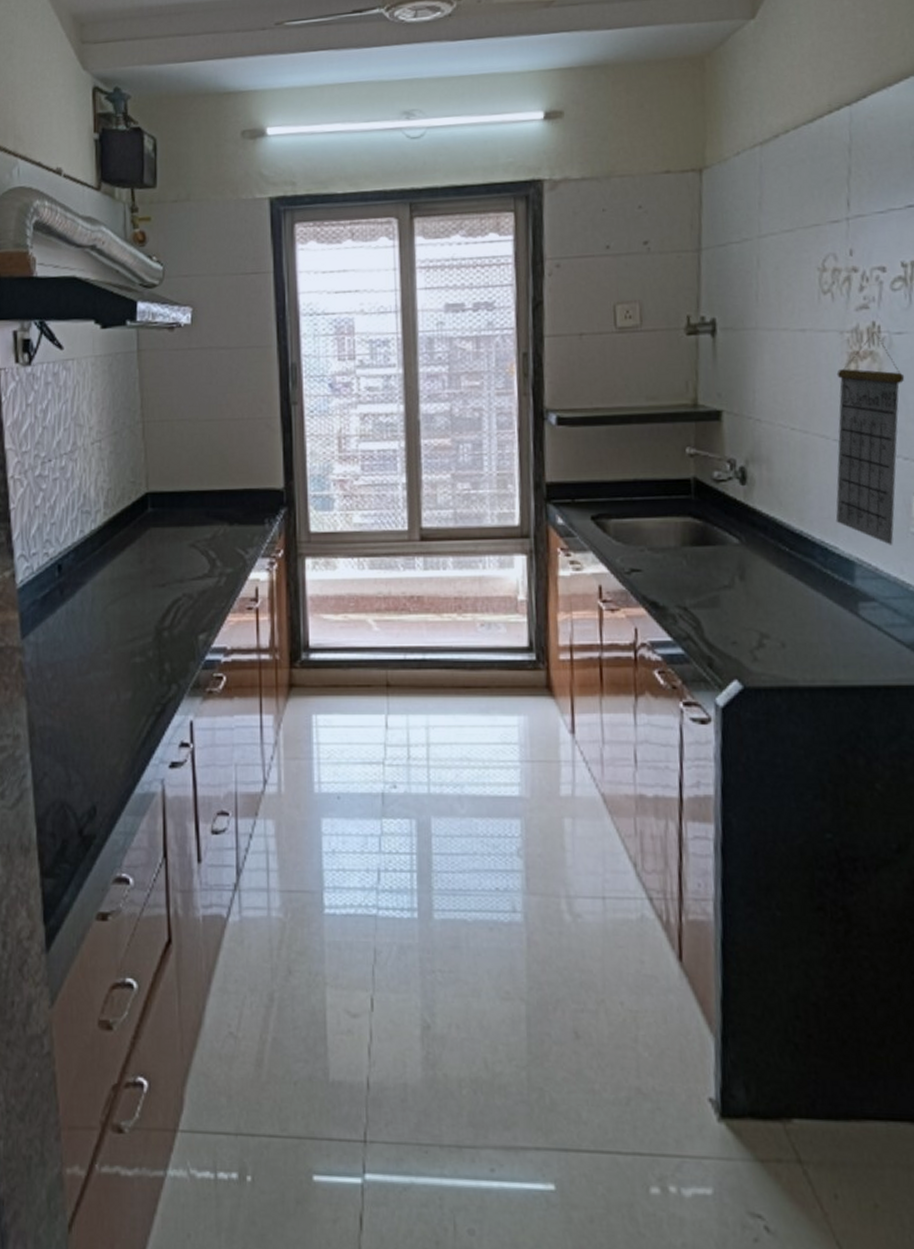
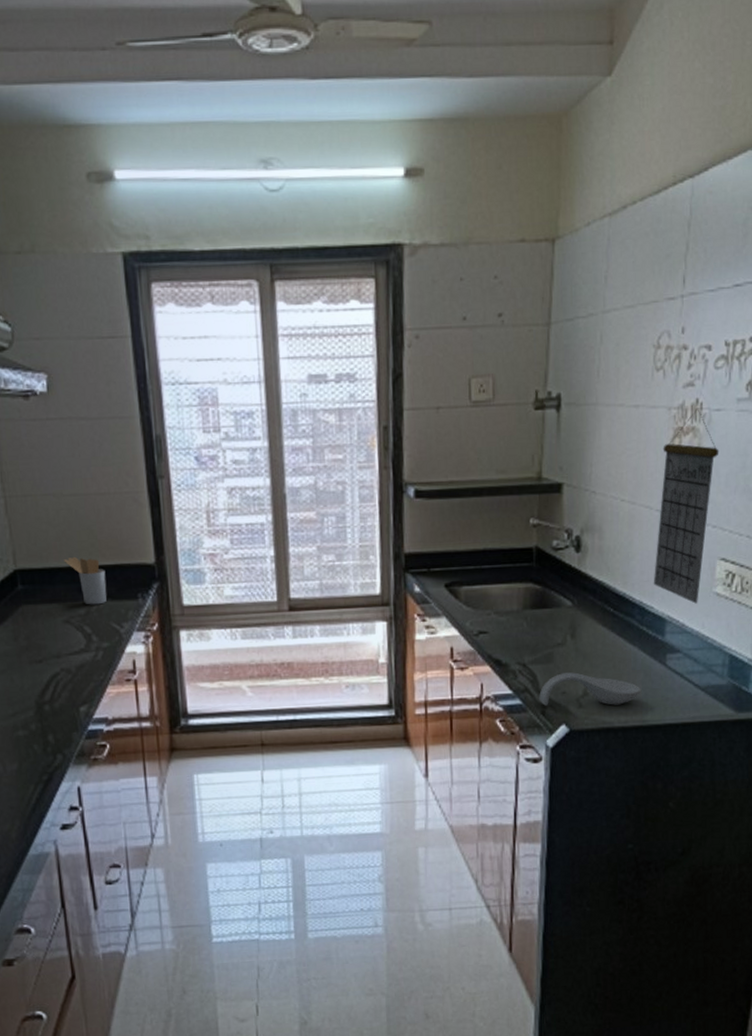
utensil holder: none [194,480,234,530] -> present [64,556,107,605]
spoon rest: none [704,619,829,660] -> present [539,672,641,706]

